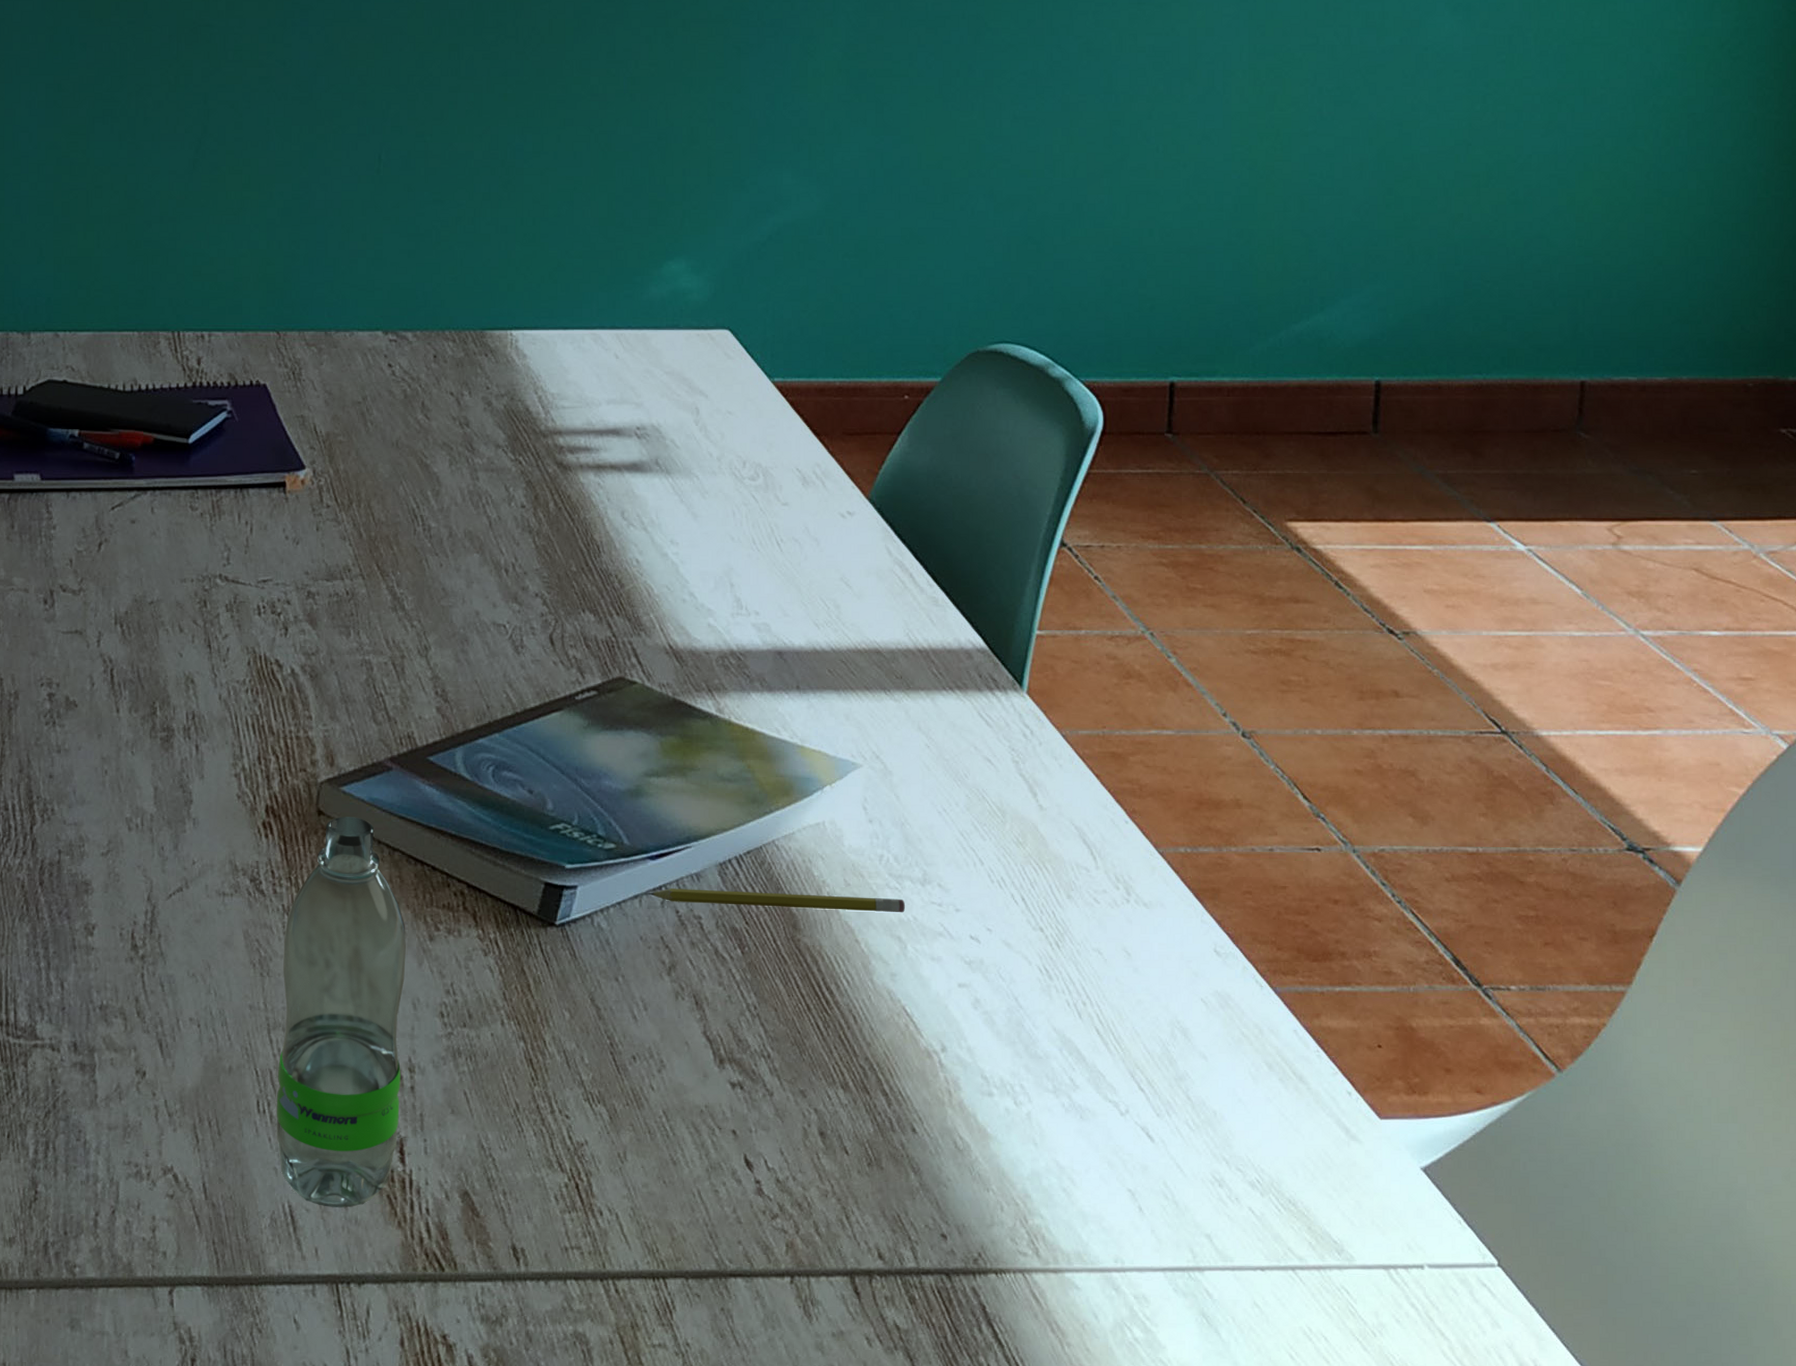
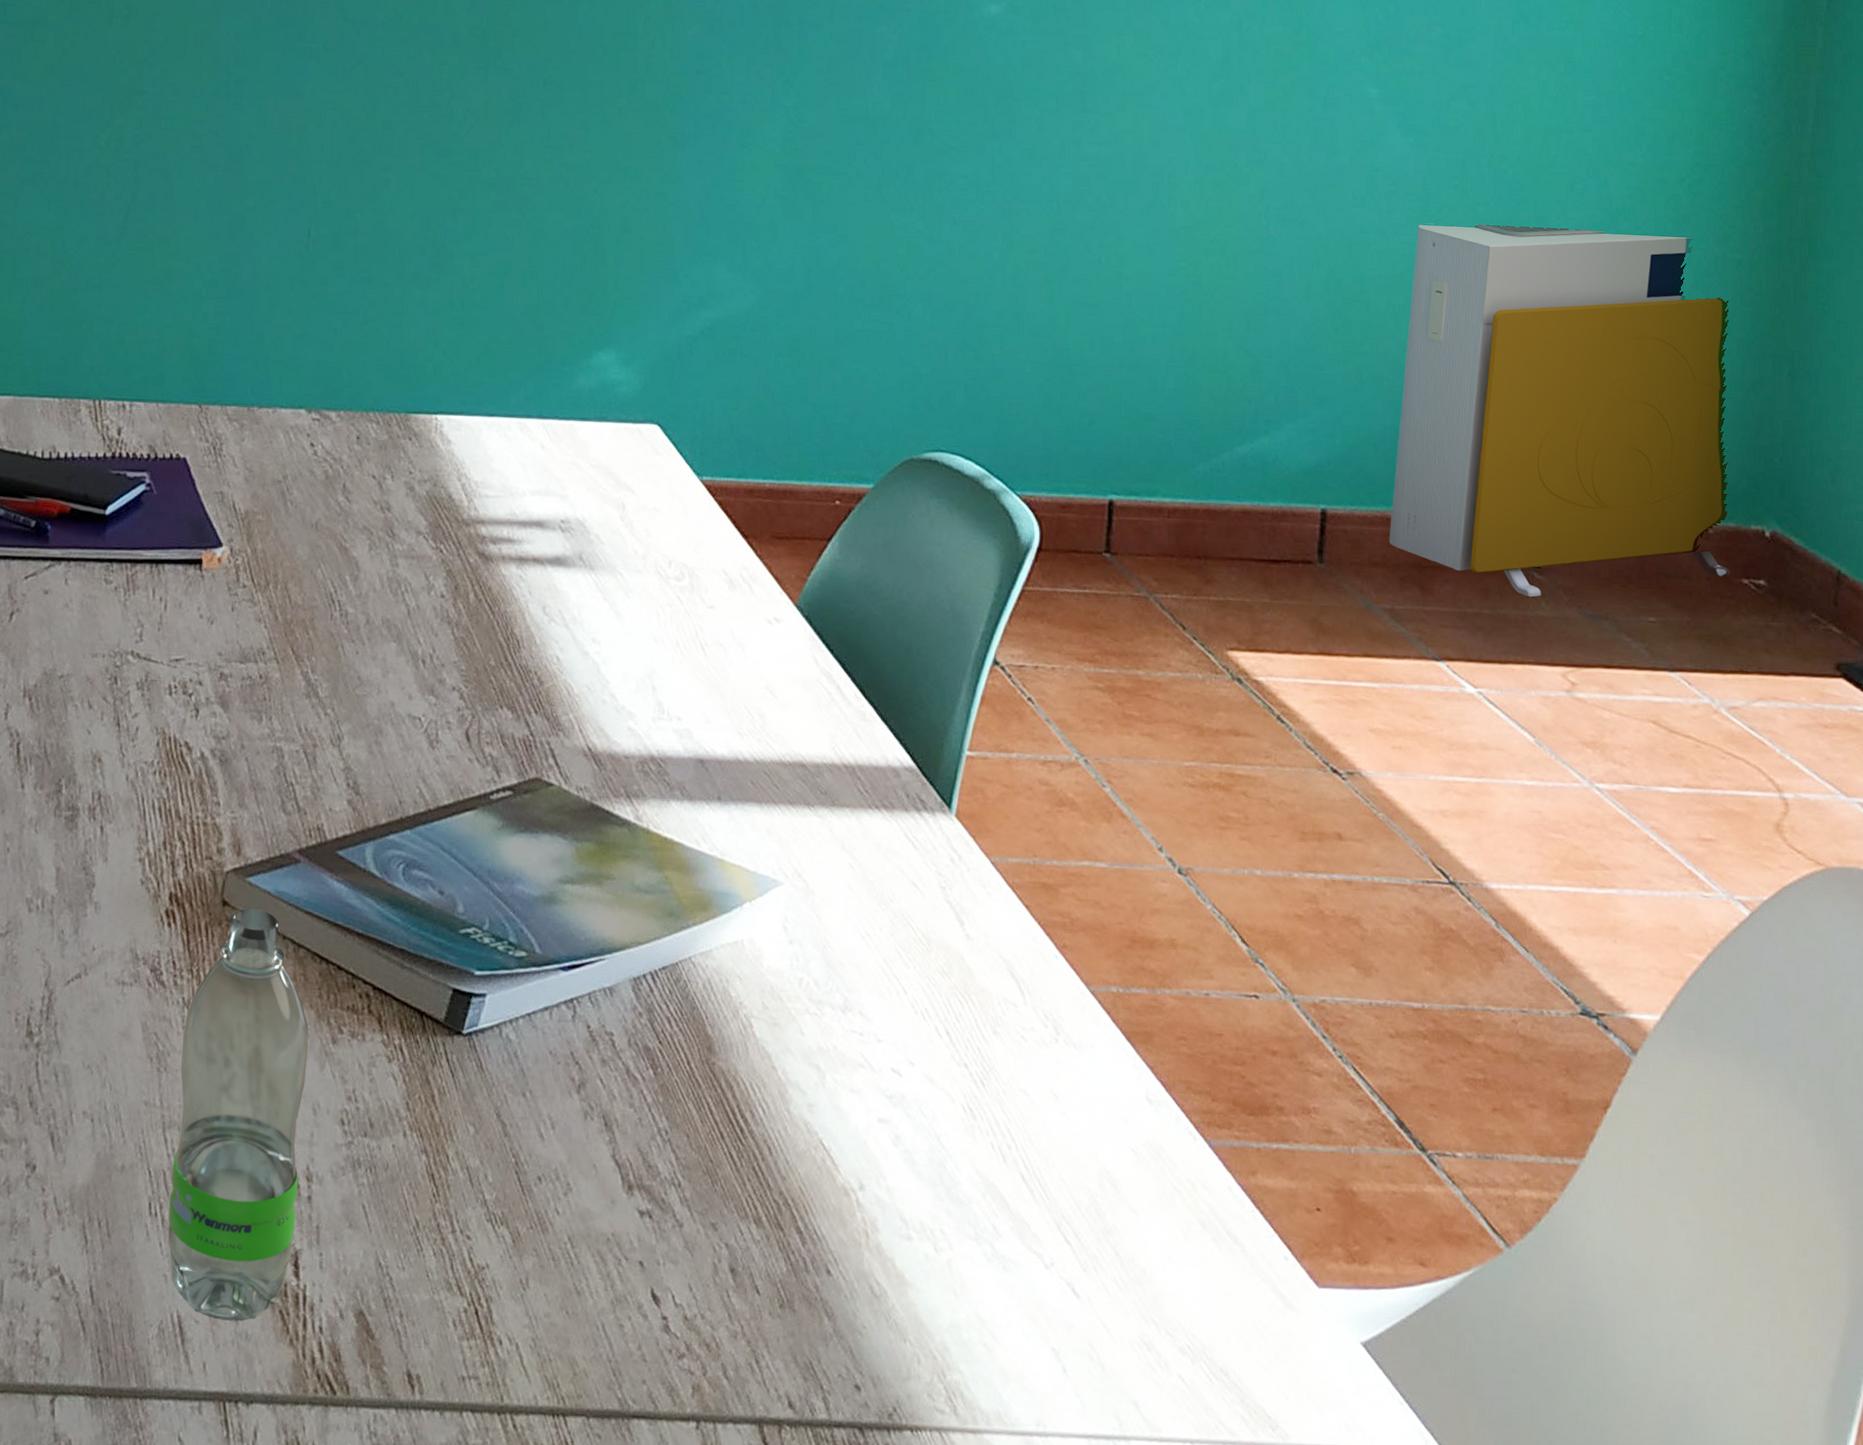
pencil: present [648,888,905,913] -> none [559,1002,825,1041]
space heater: none [1441,98,1769,455] -> present [1388,223,1730,597]

